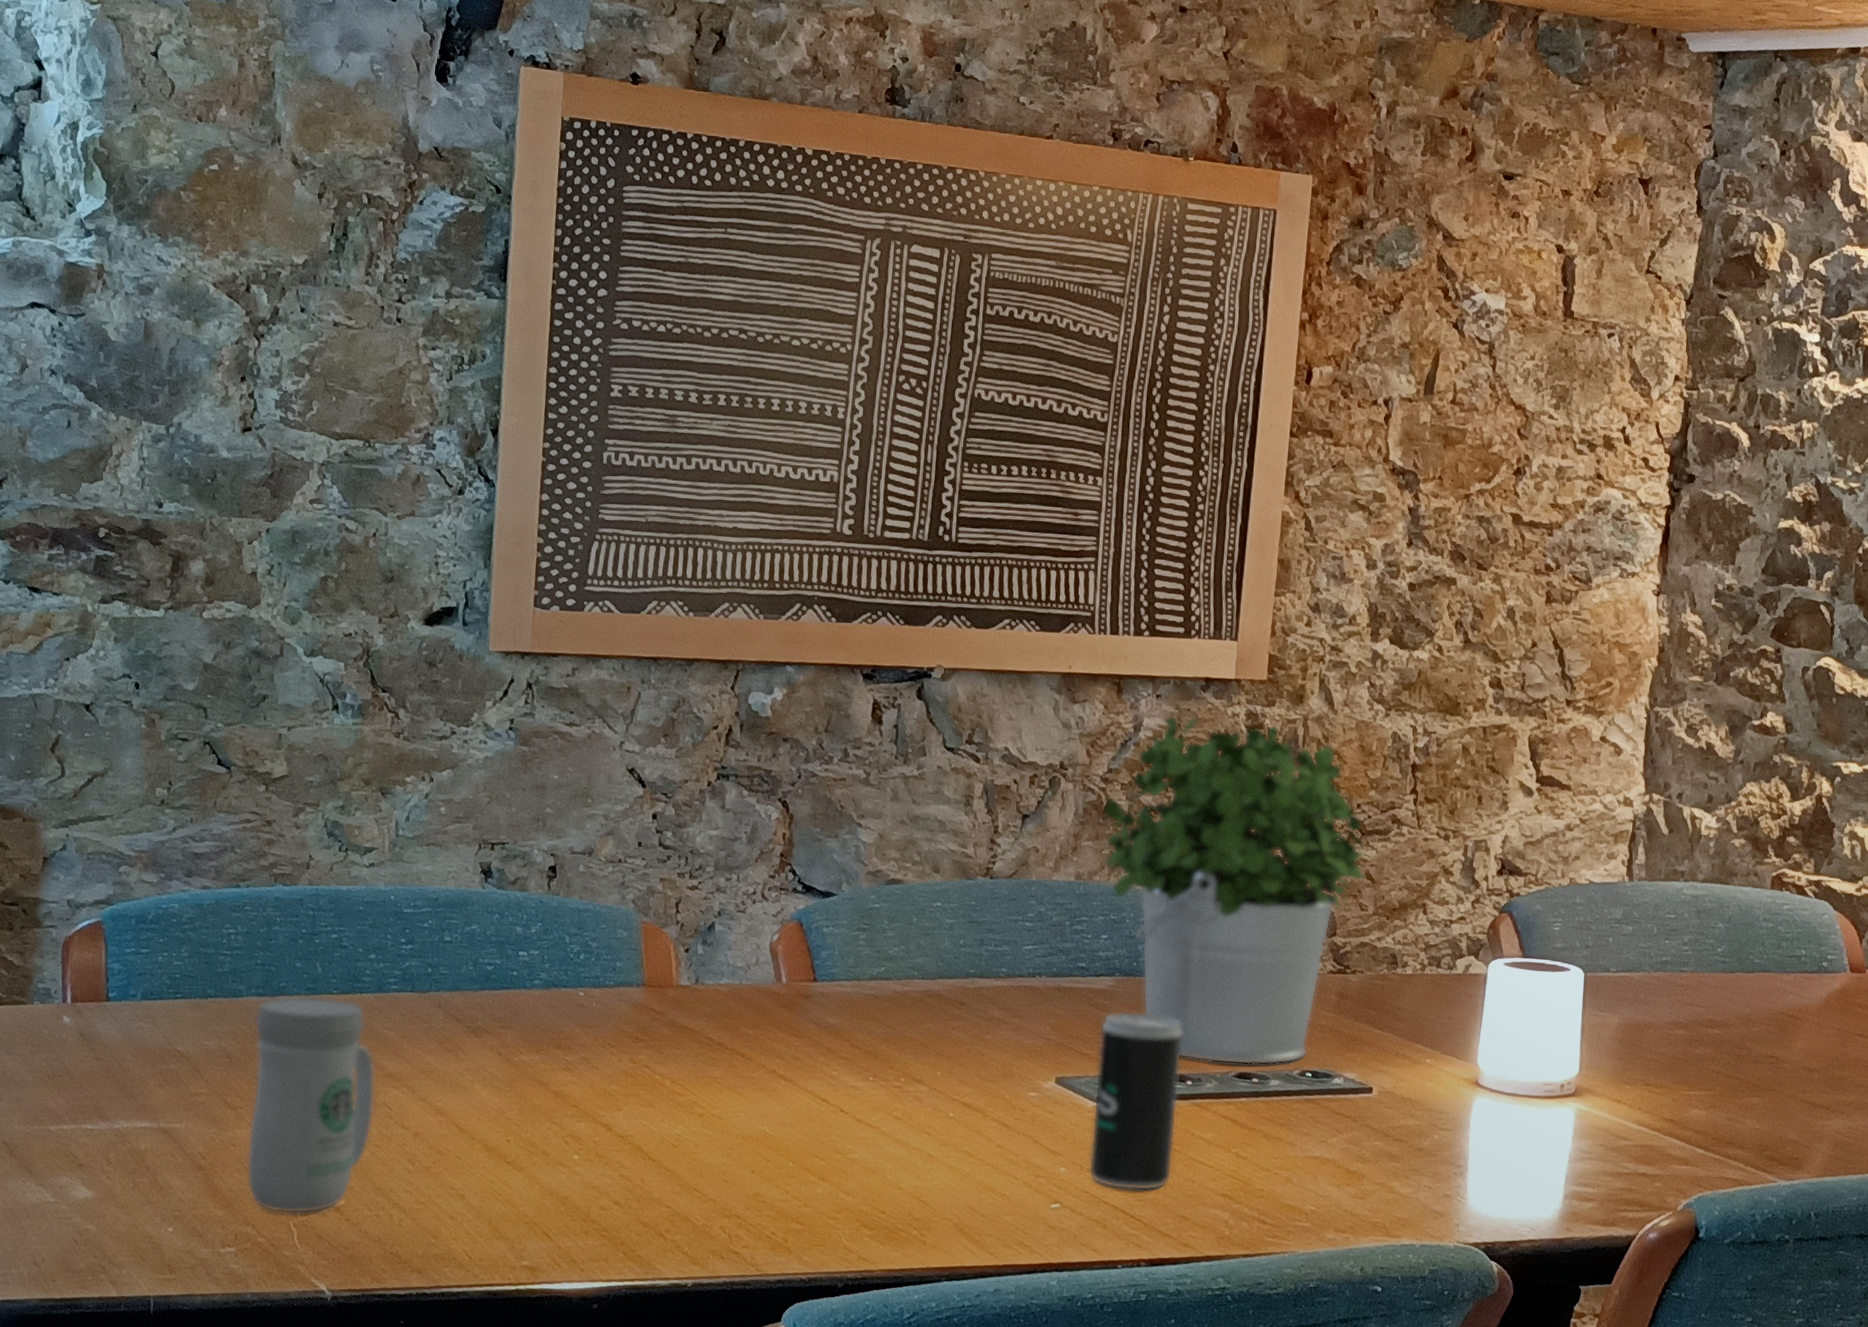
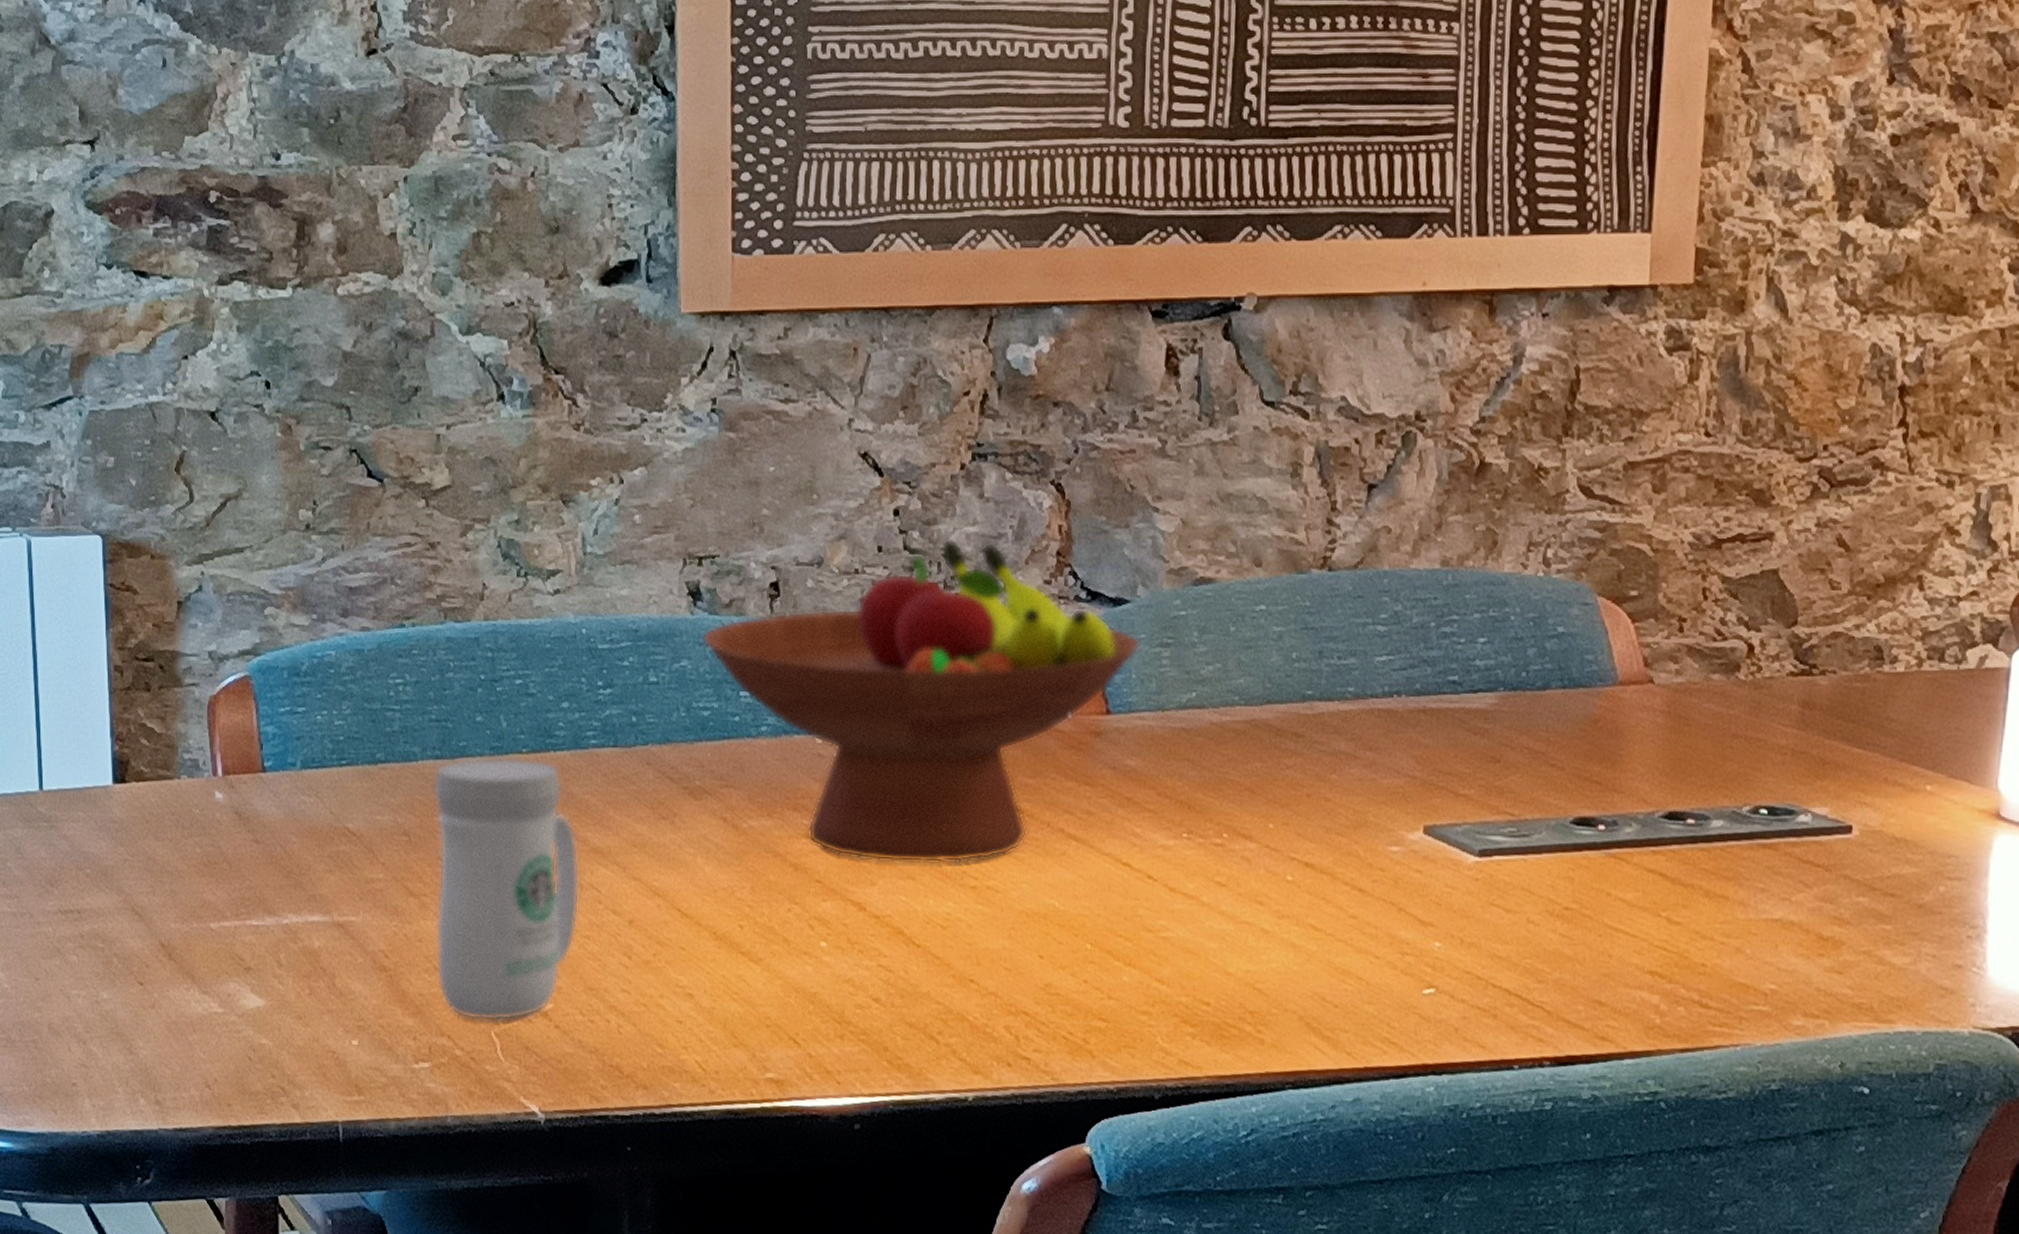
fruit bowl: none [490,839,844,1095] -> present [702,538,1141,863]
beverage can: present [1088,1011,1183,1191] -> none [1470,736,1591,970]
potted plant: present [1100,715,1366,1065] -> none [1471,340,1837,802]

